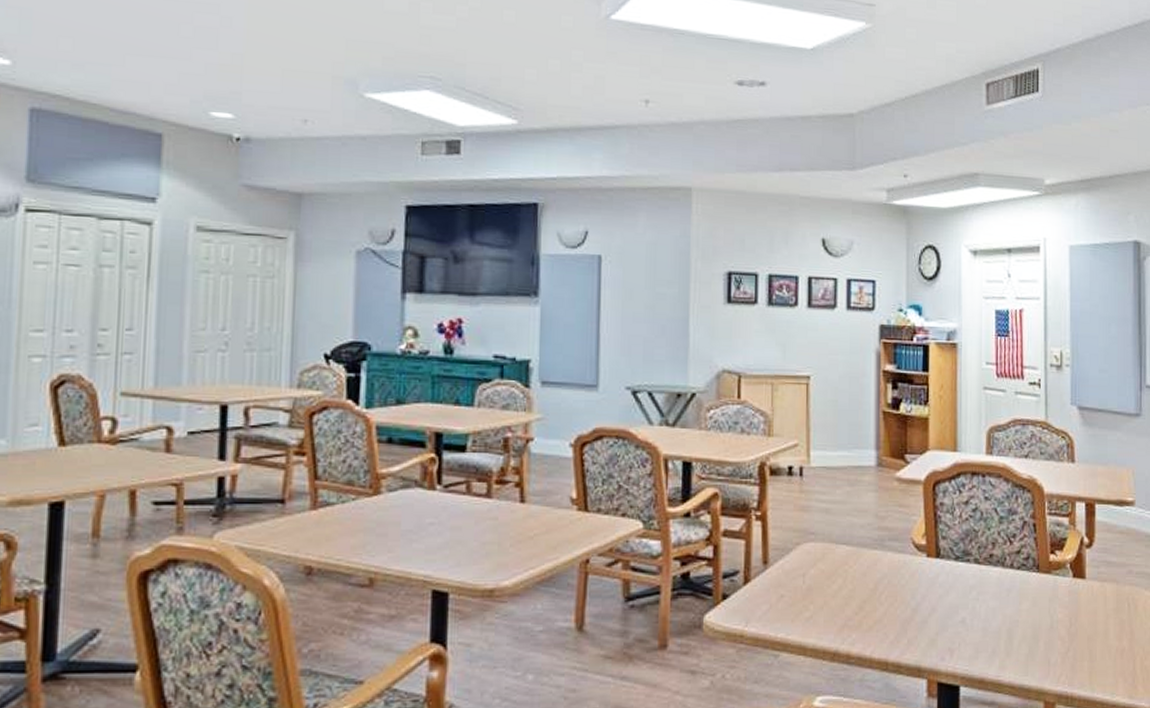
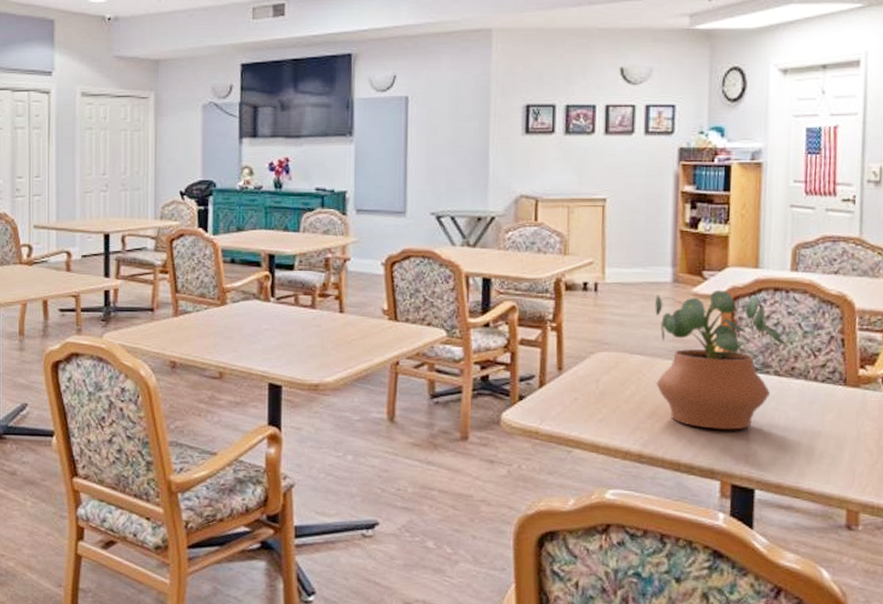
potted plant: none [860,474,985,623] -> present [655,289,787,430]

